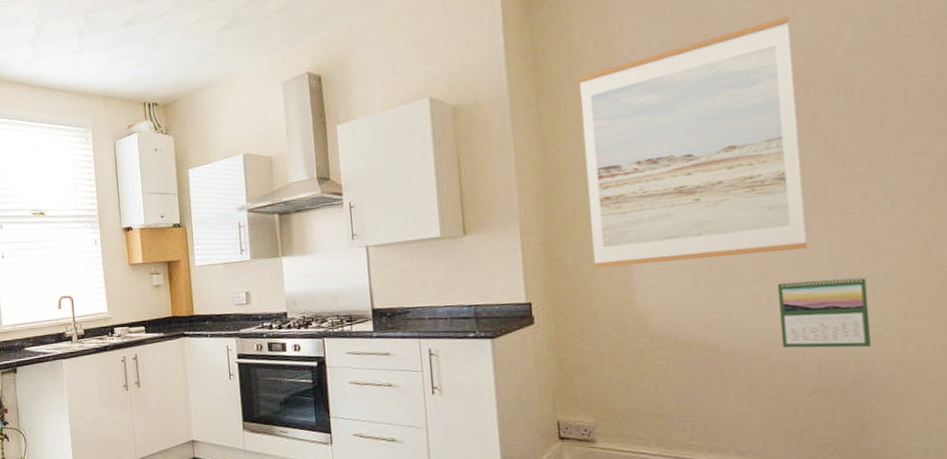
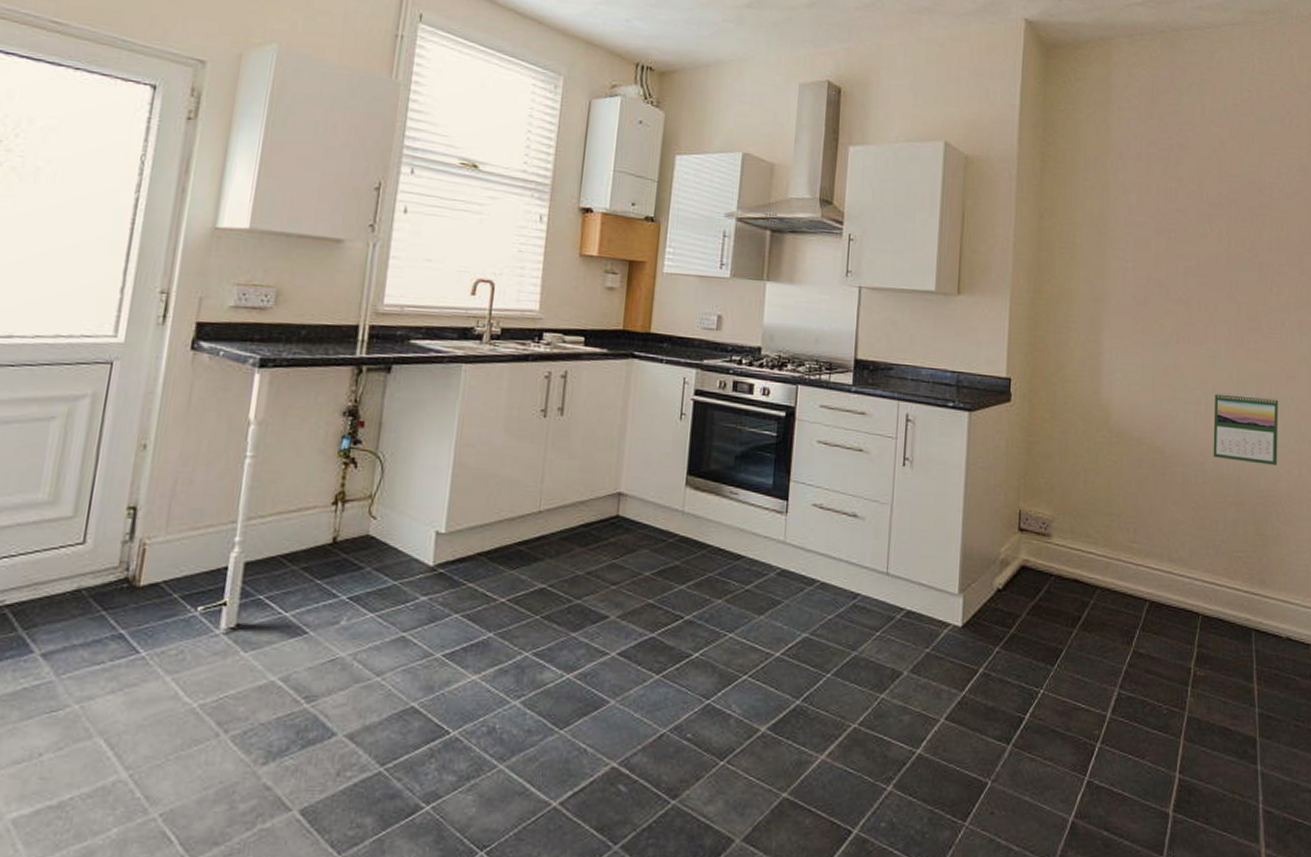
wall art: present [578,16,807,269] -> none [1070,147,1244,364]

